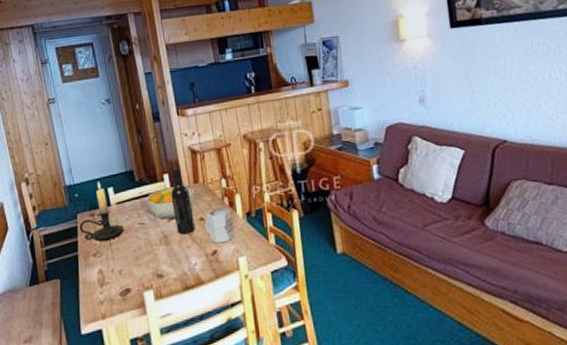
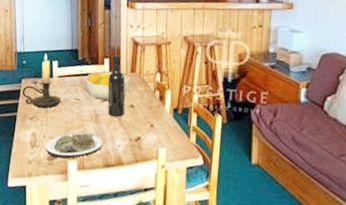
plate: none [114,256,178,292] -> present [44,131,104,158]
mug: present [205,207,235,244] -> none [134,99,160,132]

